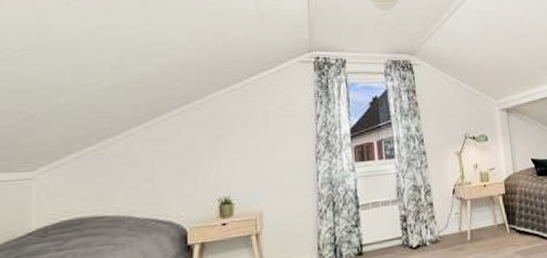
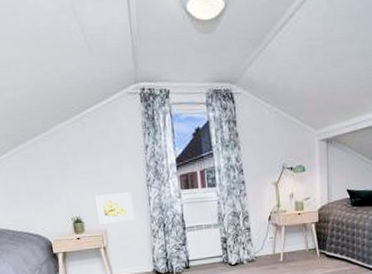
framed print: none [252,166,298,205] -> present [95,192,134,224]

